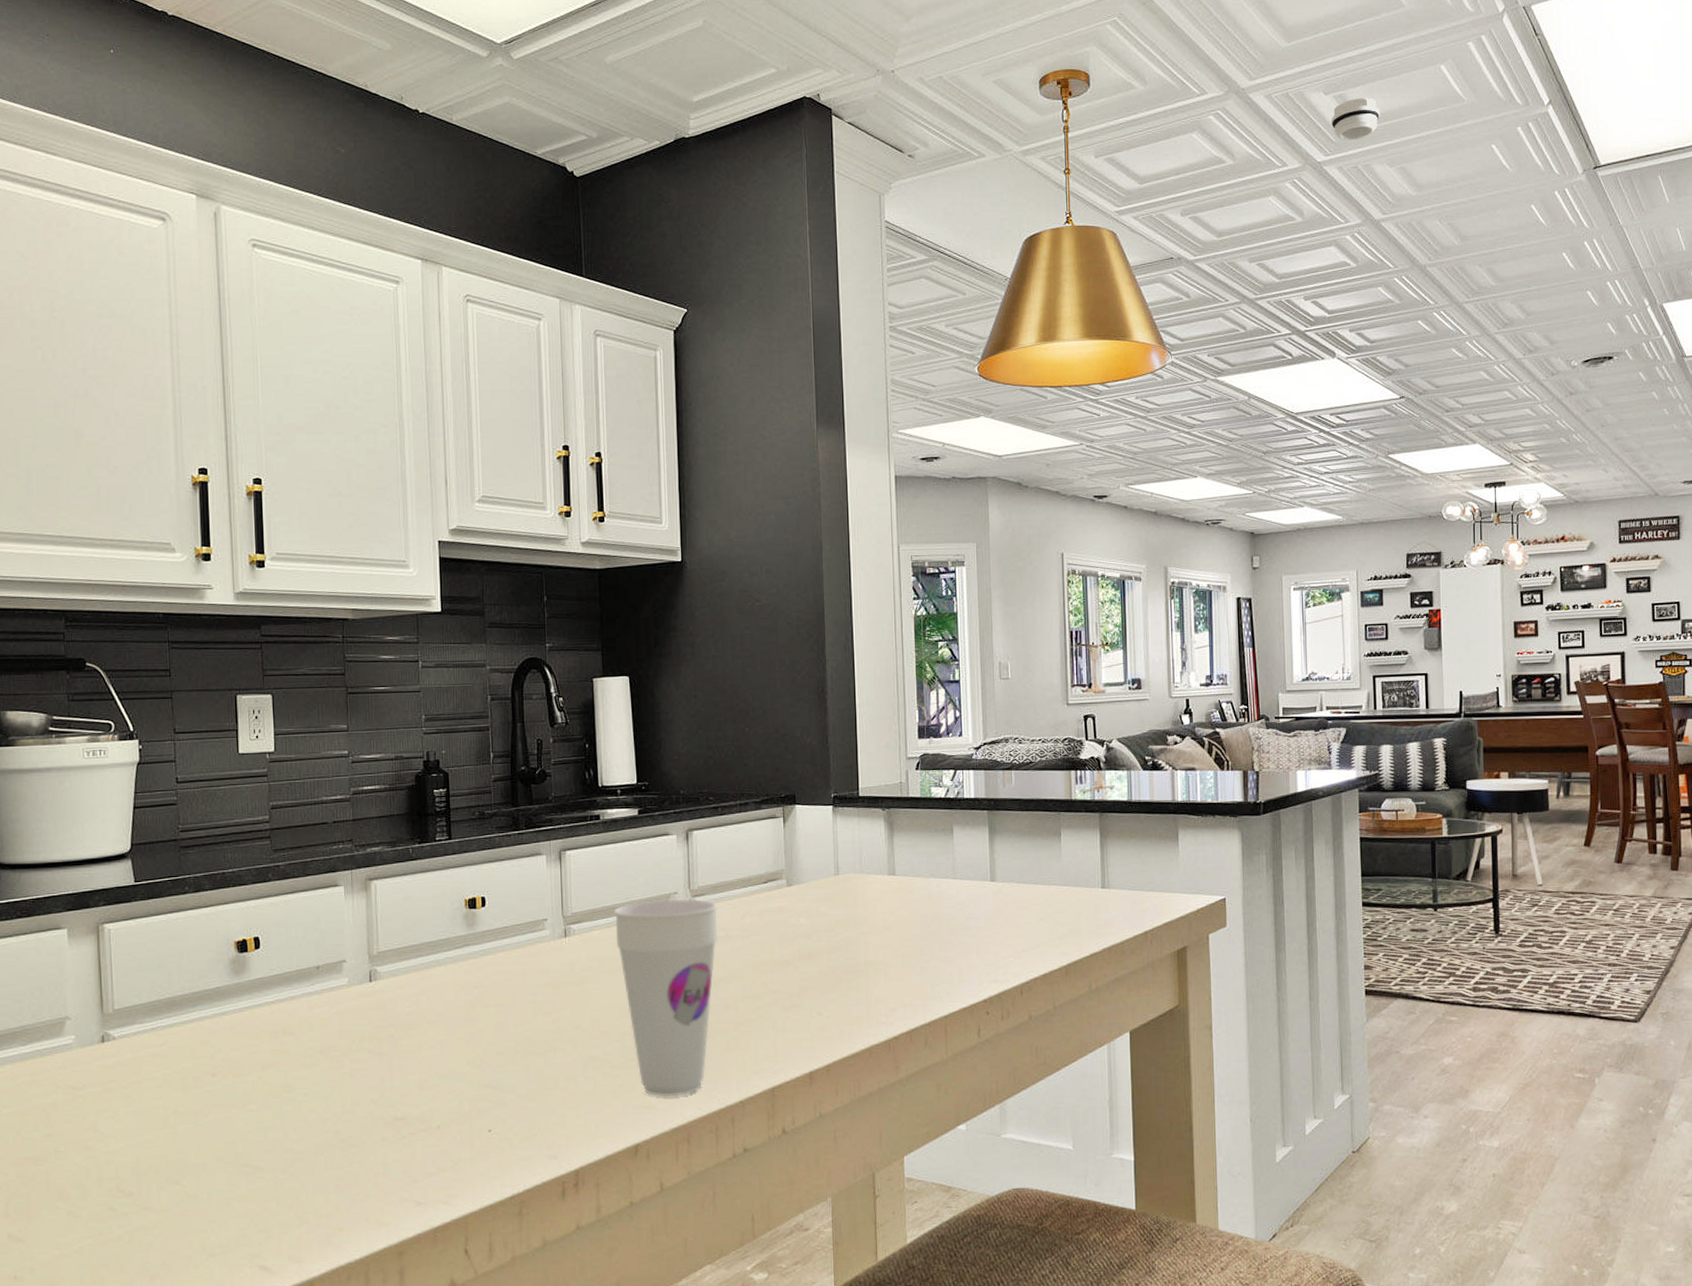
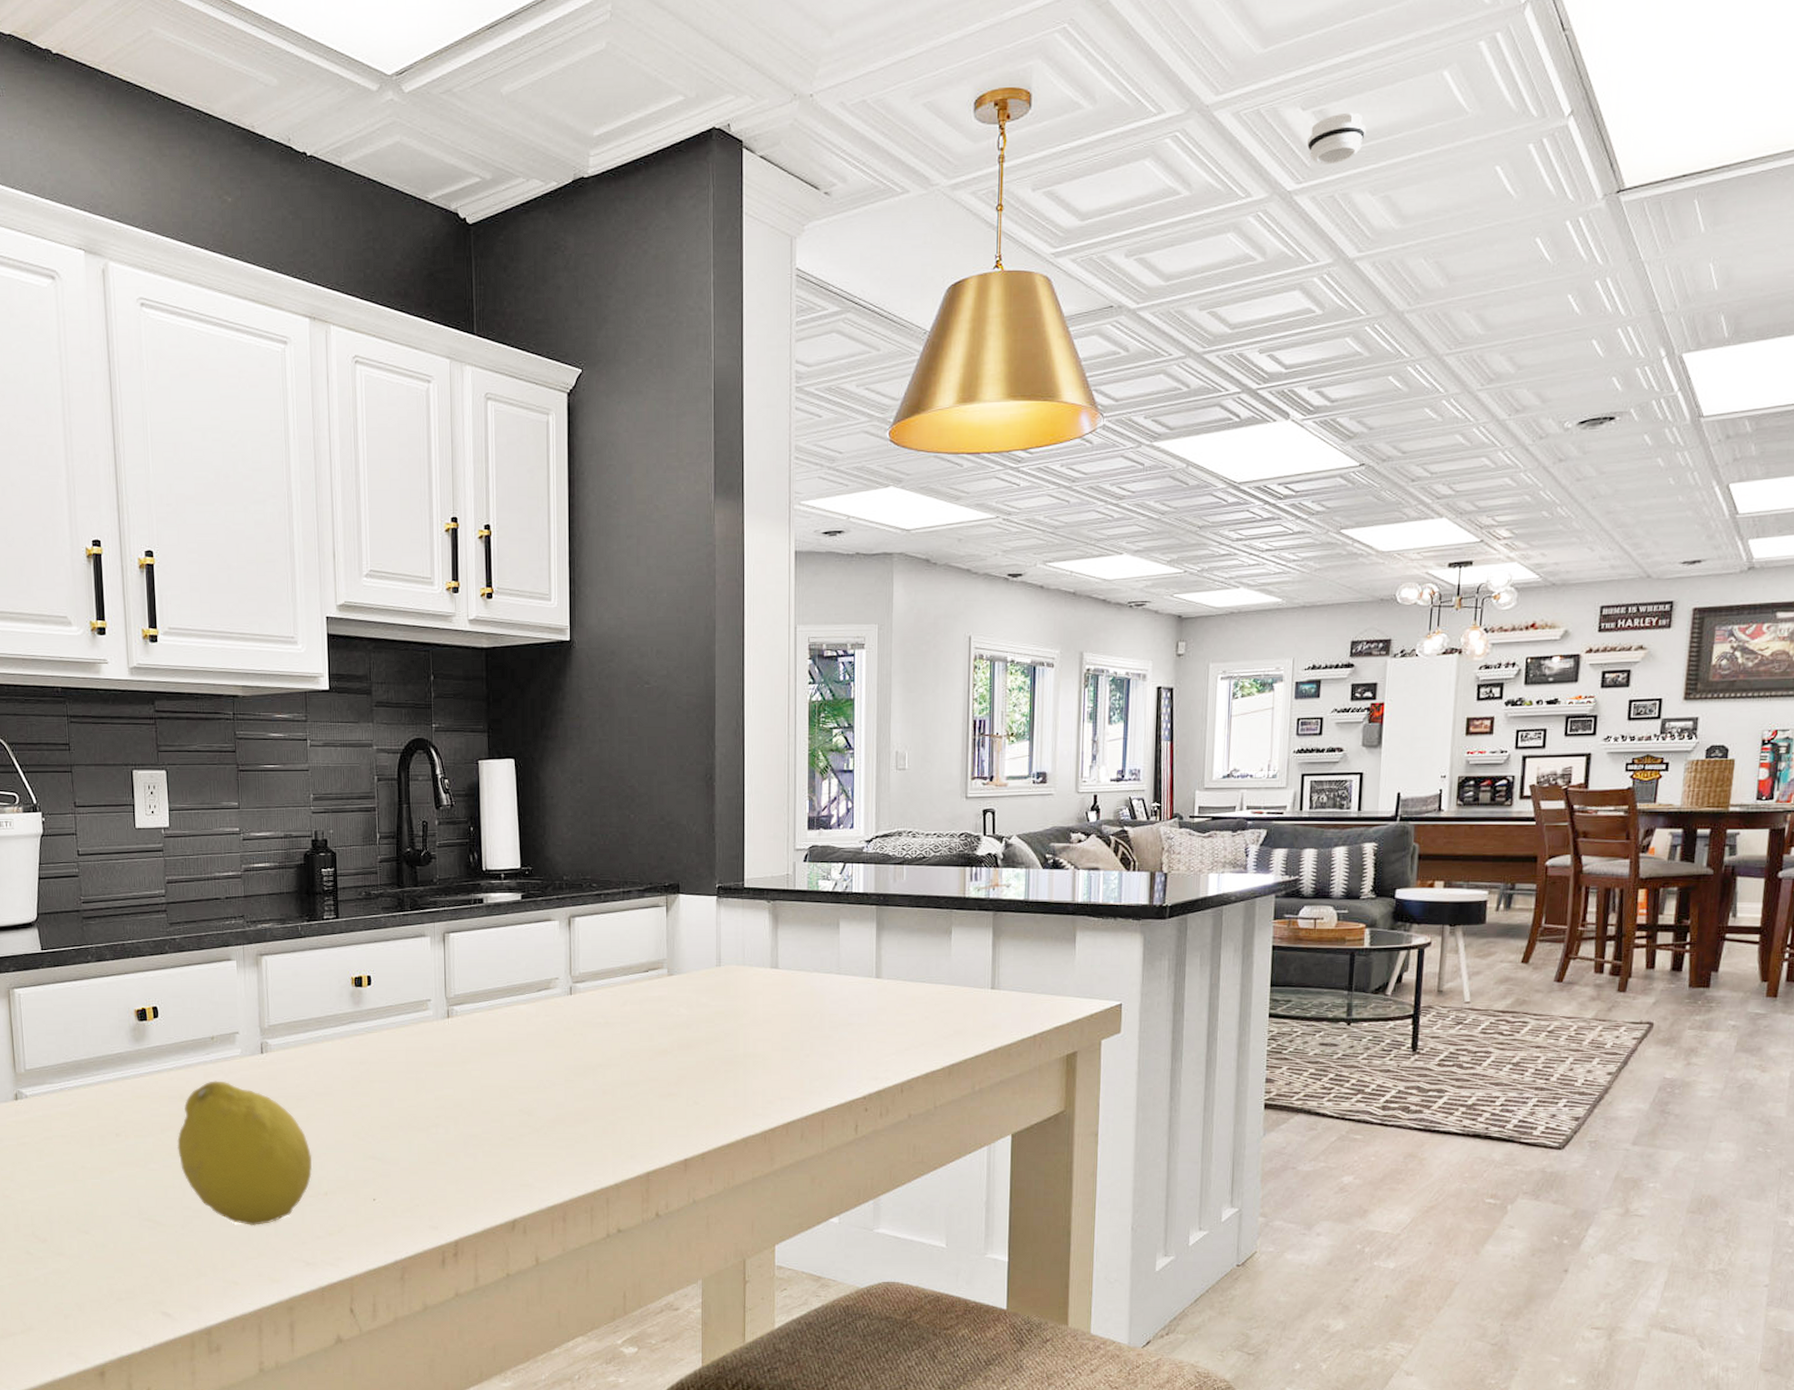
fruit: none [279,1012,424,1166] -> present [177,1081,313,1226]
cup: present [613,899,718,1096] -> none [495,985,599,1175]

